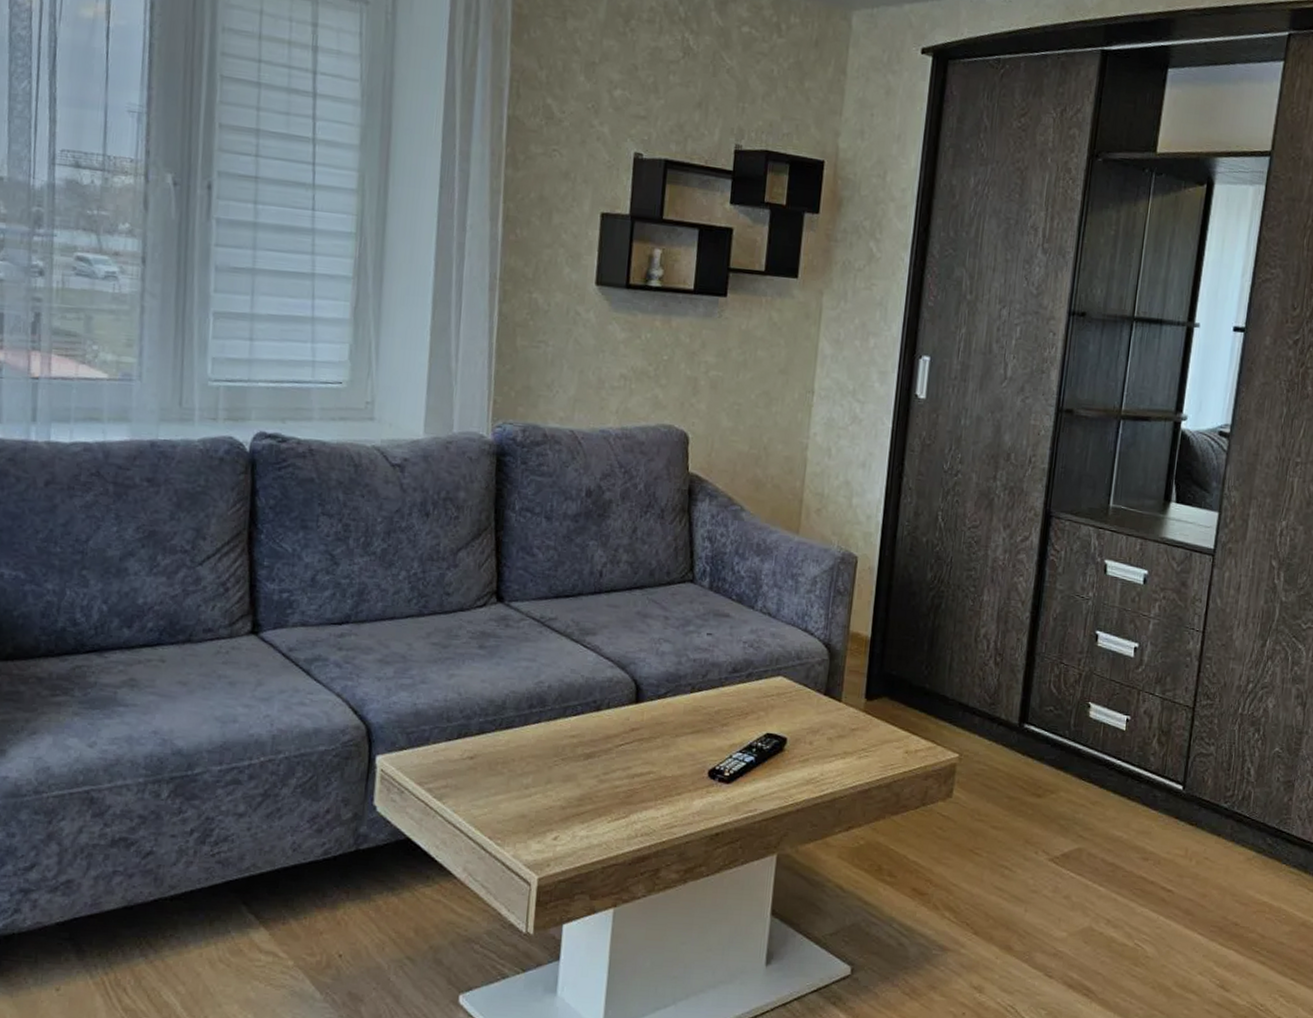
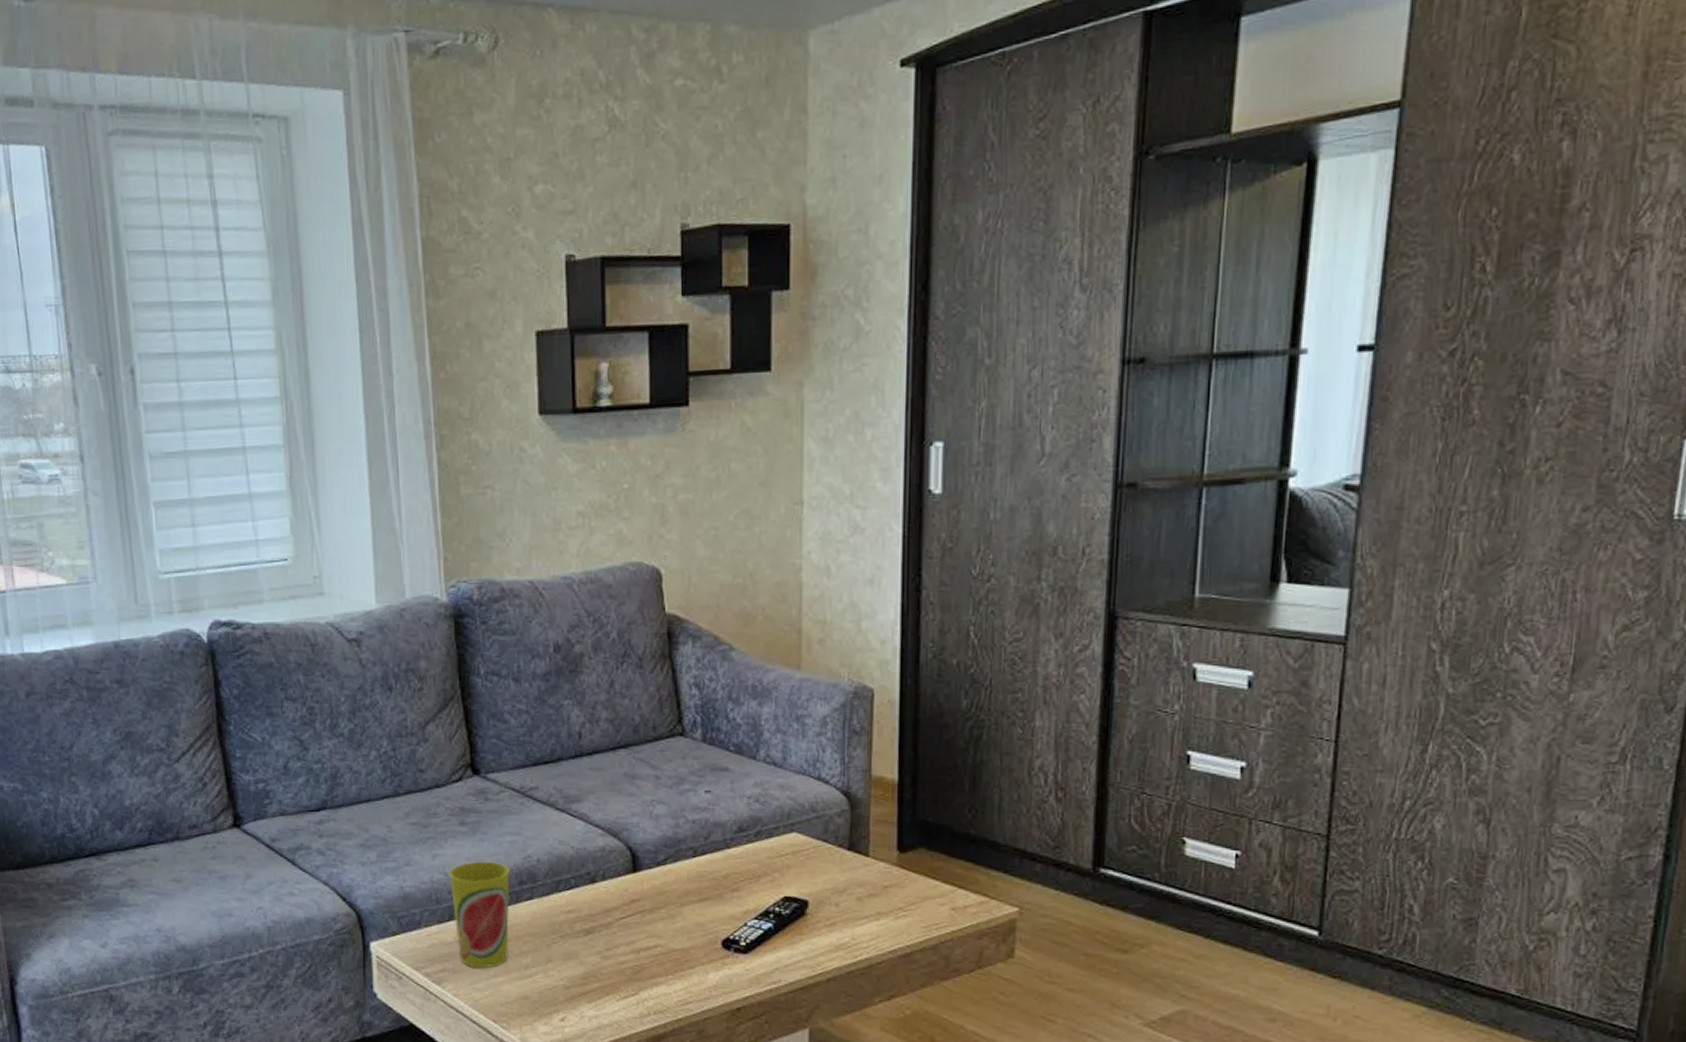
cup: none [462,683,521,786] -> present [449,861,510,969]

